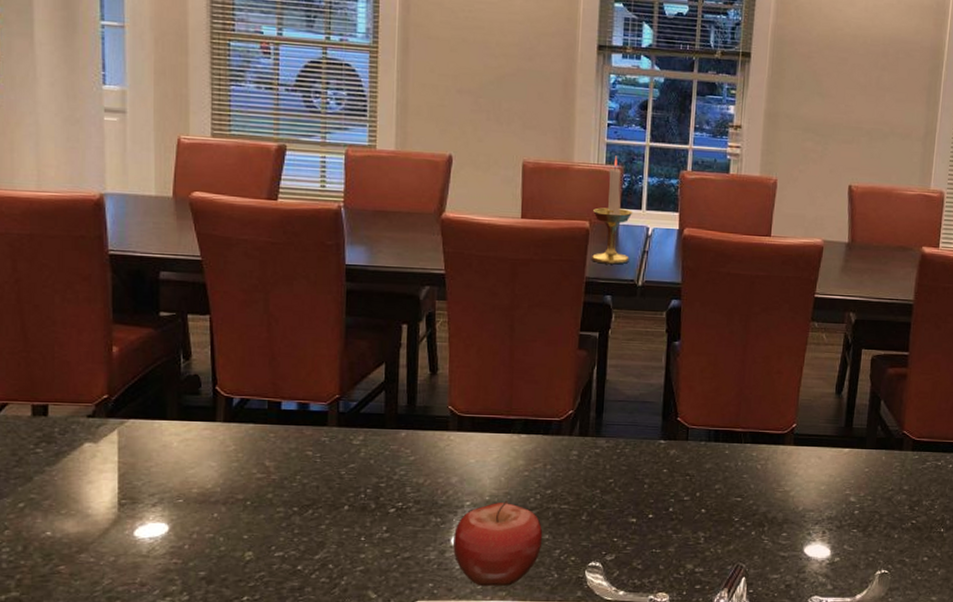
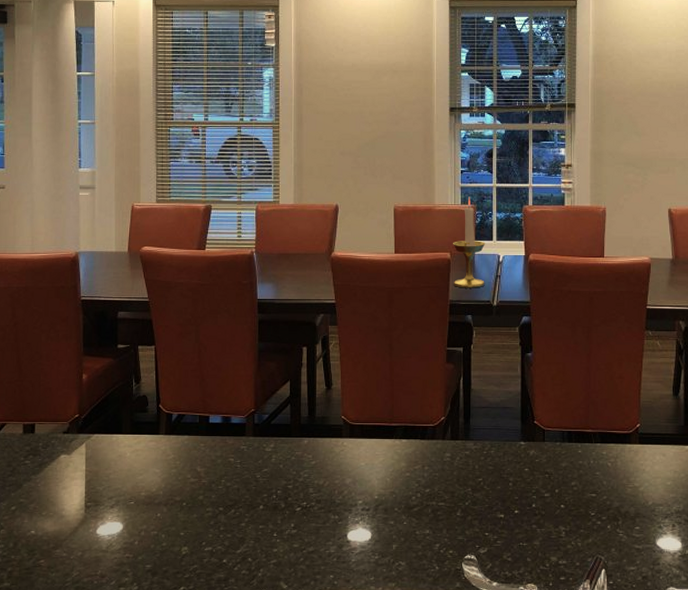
fruit: present [452,500,543,587] -> none [348,499,424,578]

